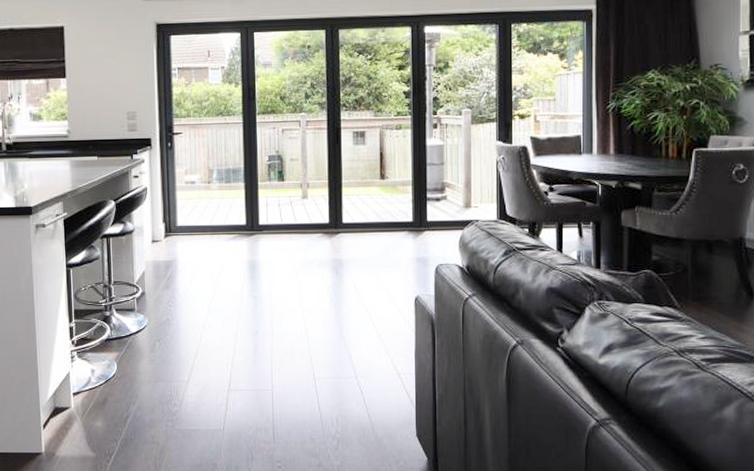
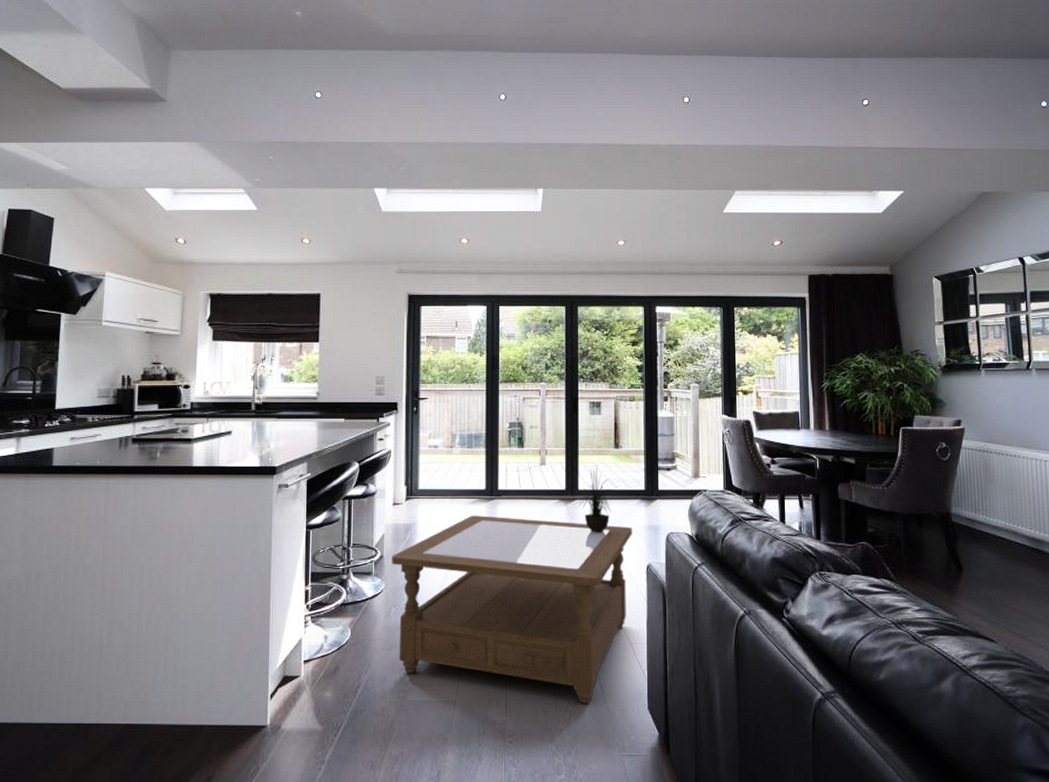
coffee table: none [153,251,400,431] -> present [392,515,632,703]
potted plant: none [343,197,380,267] -> present [578,465,614,533]

